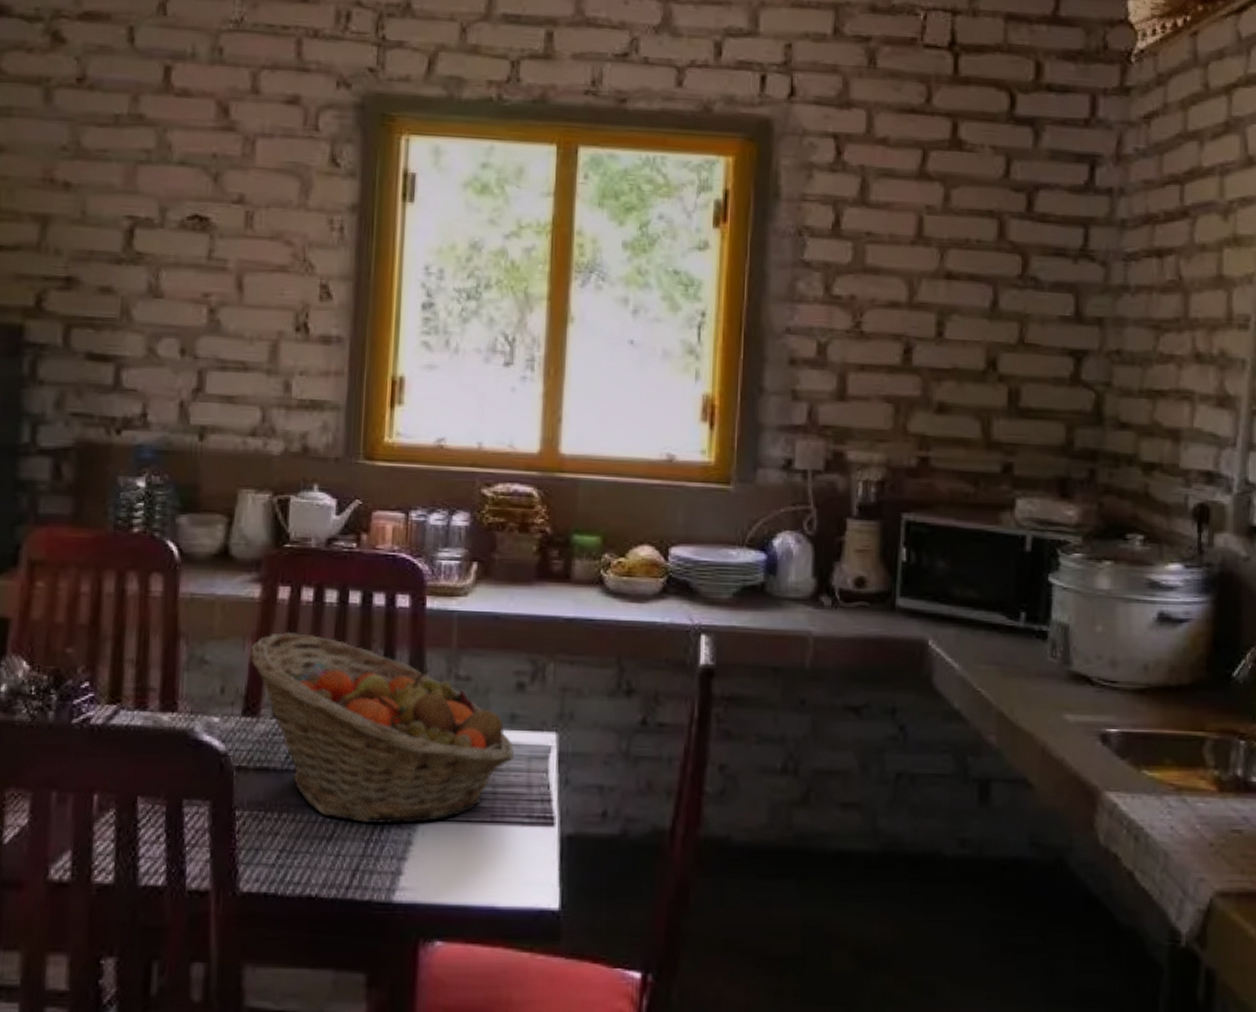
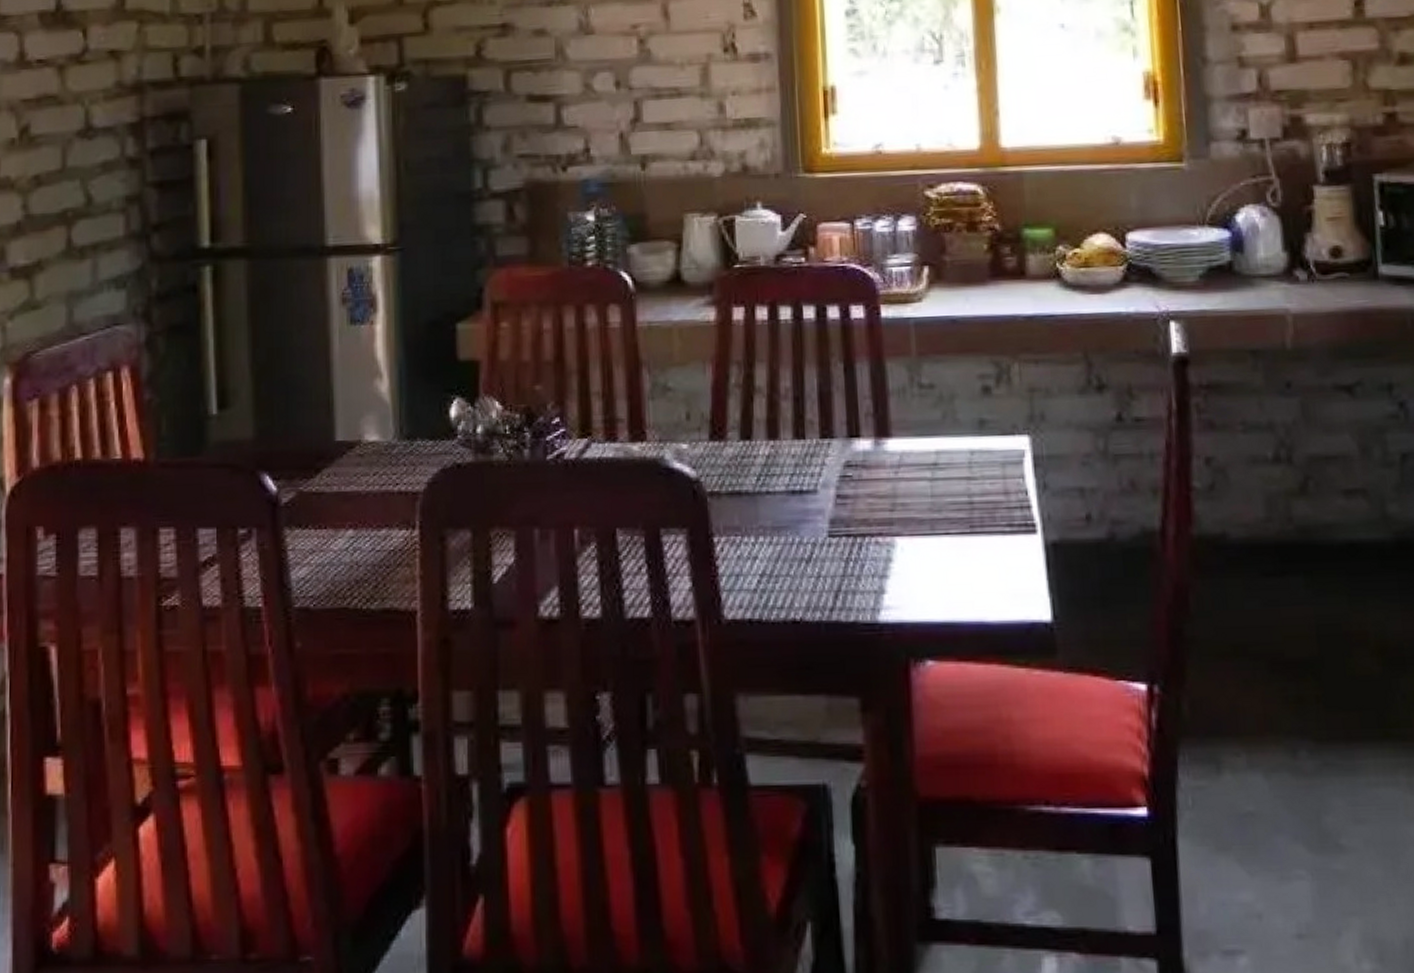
fruit basket: present [250,631,514,825] -> none [710,352,987,542]

